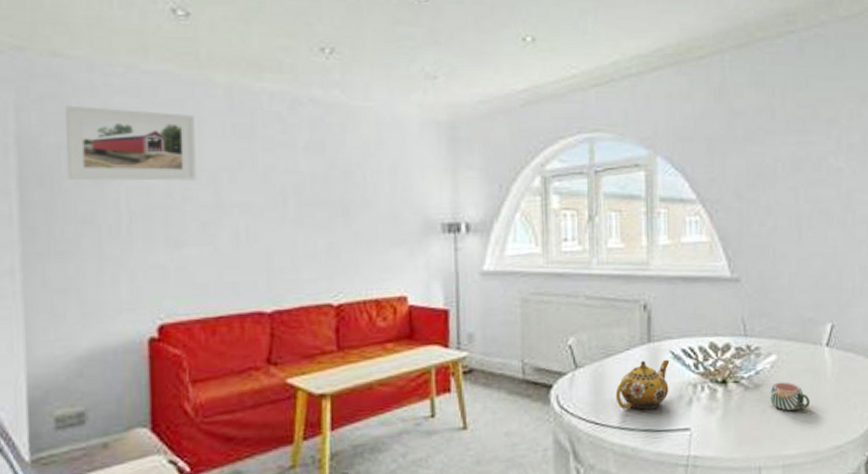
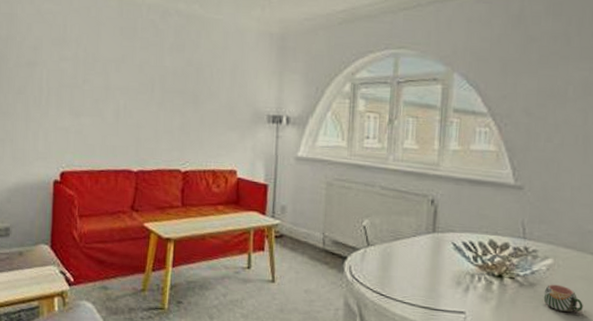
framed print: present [65,105,196,181] -> none [11,8,95,68]
teapot: present [615,359,670,410] -> none [400,247,451,290]

